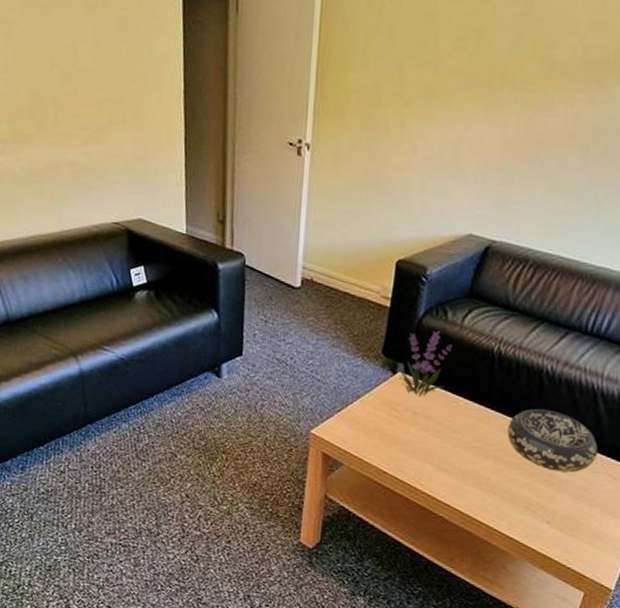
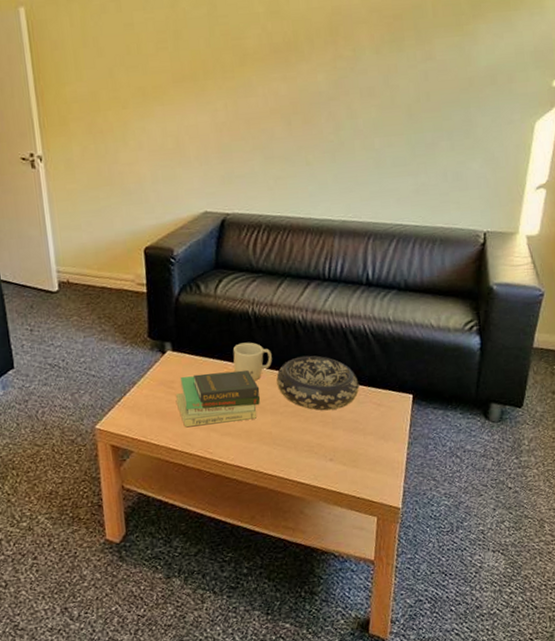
books: none [396,401,488,461] -> present [175,370,261,428]
plant: present [398,331,452,397] -> none [165,305,211,370]
mug: none [464,380,509,422] -> present [232,342,272,380]

